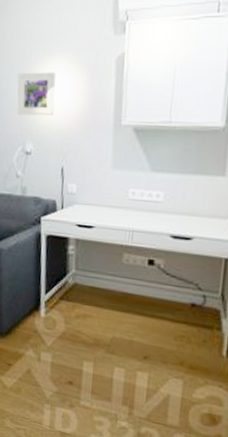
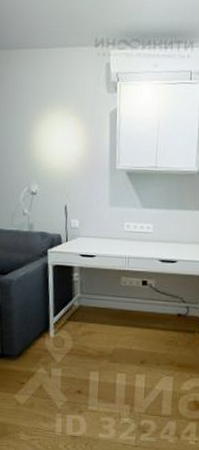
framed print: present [17,72,56,116] -> none [21,121,58,161]

